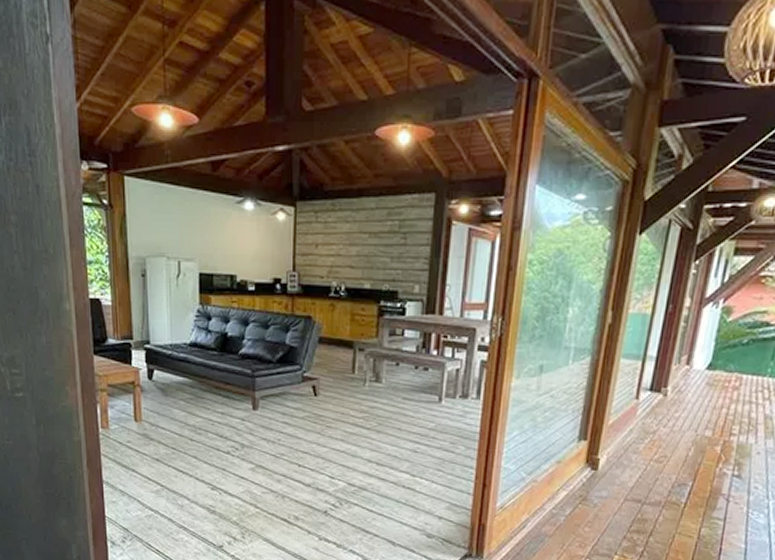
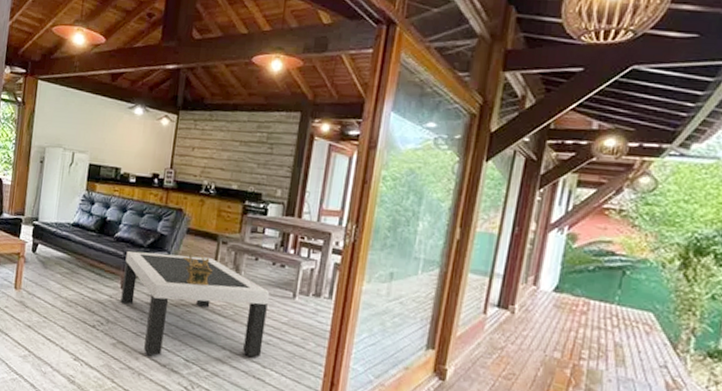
coffee table: none [254,367,415,476] -> present [120,251,270,357]
decorative box: none [318,365,351,399] -> present [184,254,213,286]

